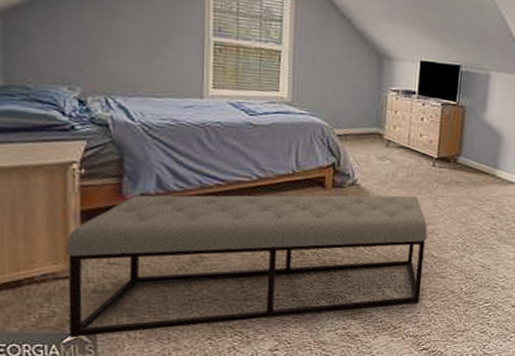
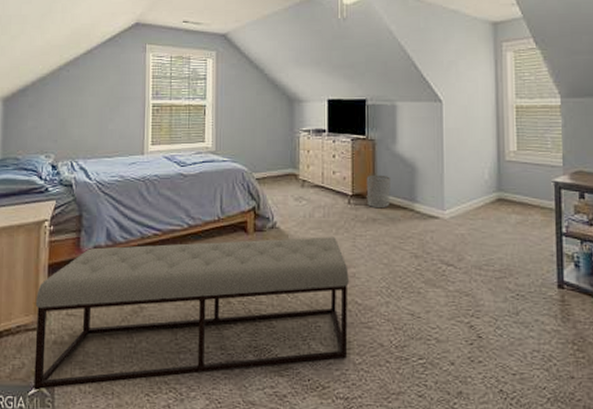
waste bin: none [451,140,476,173] -> present [366,175,390,209]

